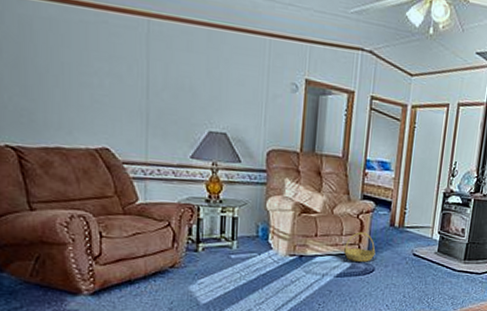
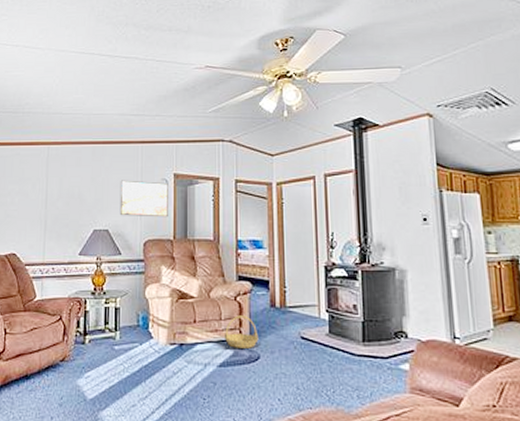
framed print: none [240,77,299,128] -> present [119,180,168,218]

